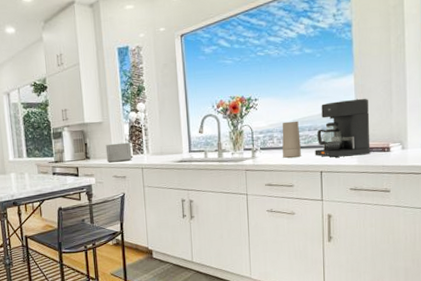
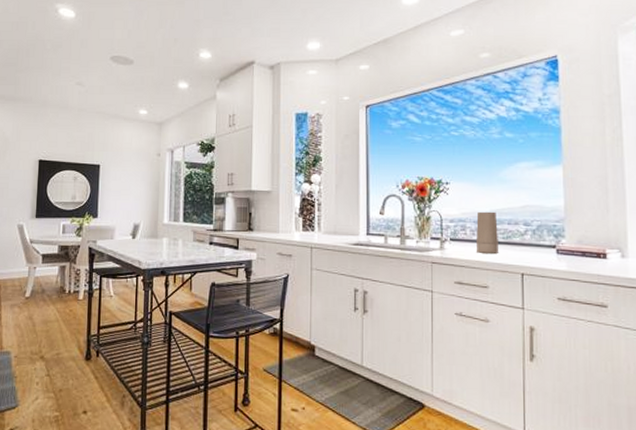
toaster: present [105,142,133,163] -> none [271,216,302,238]
coffee maker: present [315,98,371,158] -> none [515,193,583,260]

